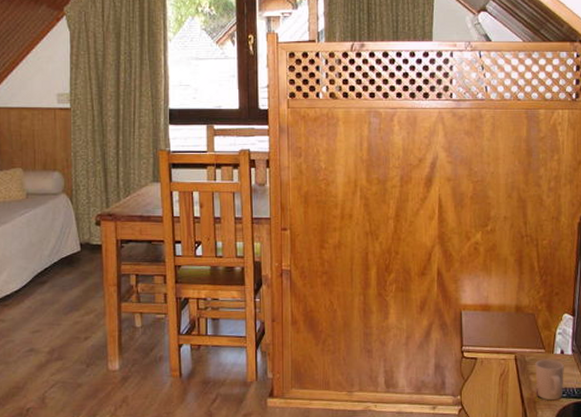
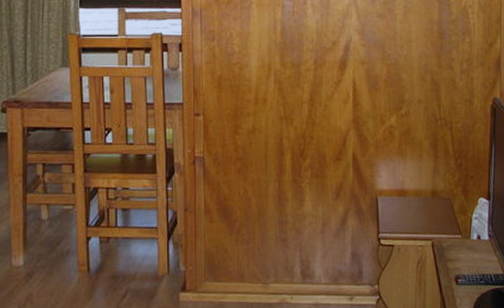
mug: present [535,359,564,401] -> none [452,244,482,288]

